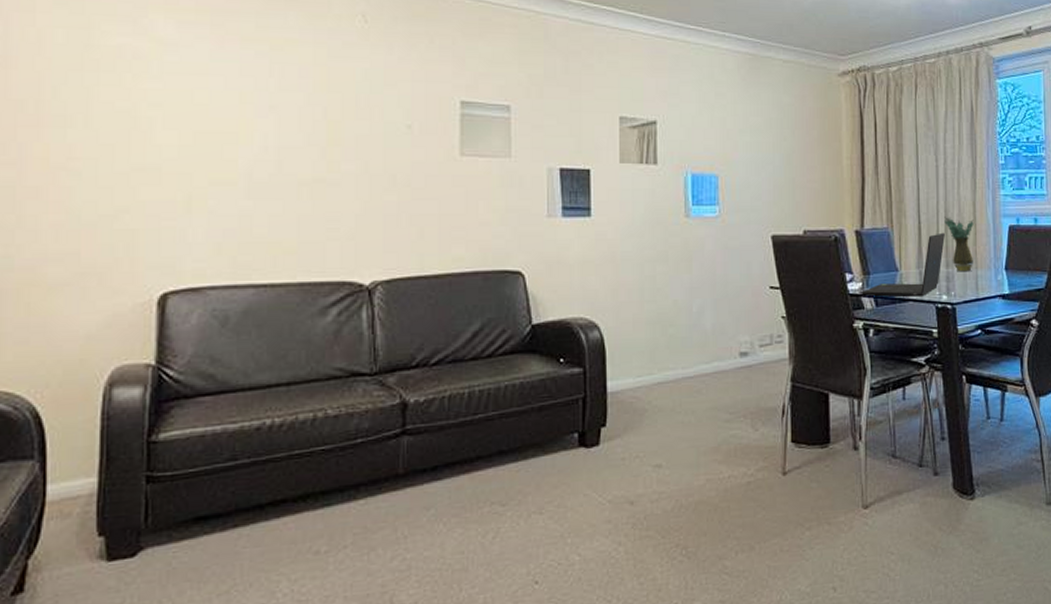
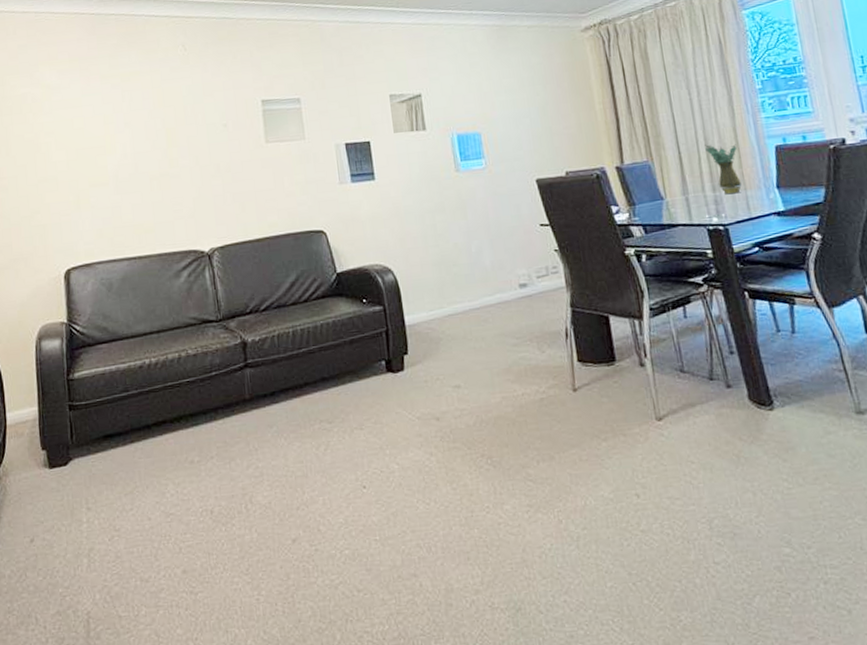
laptop: present [861,232,945,297] -> none [629,159,708,225]

